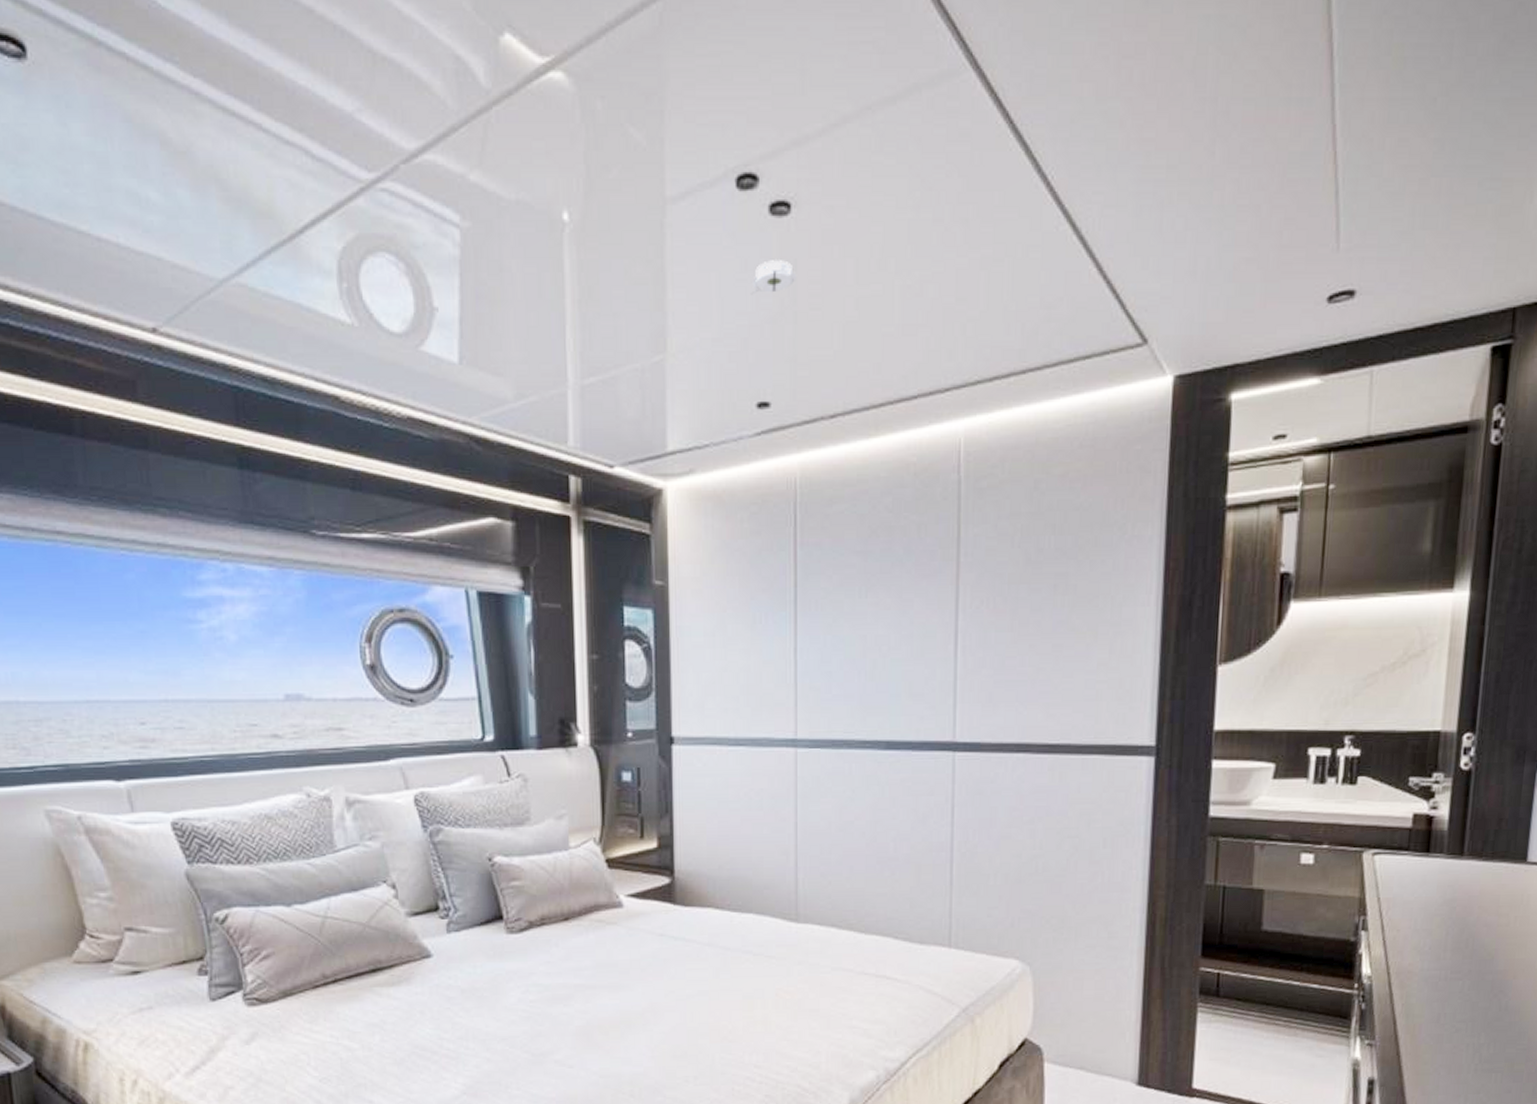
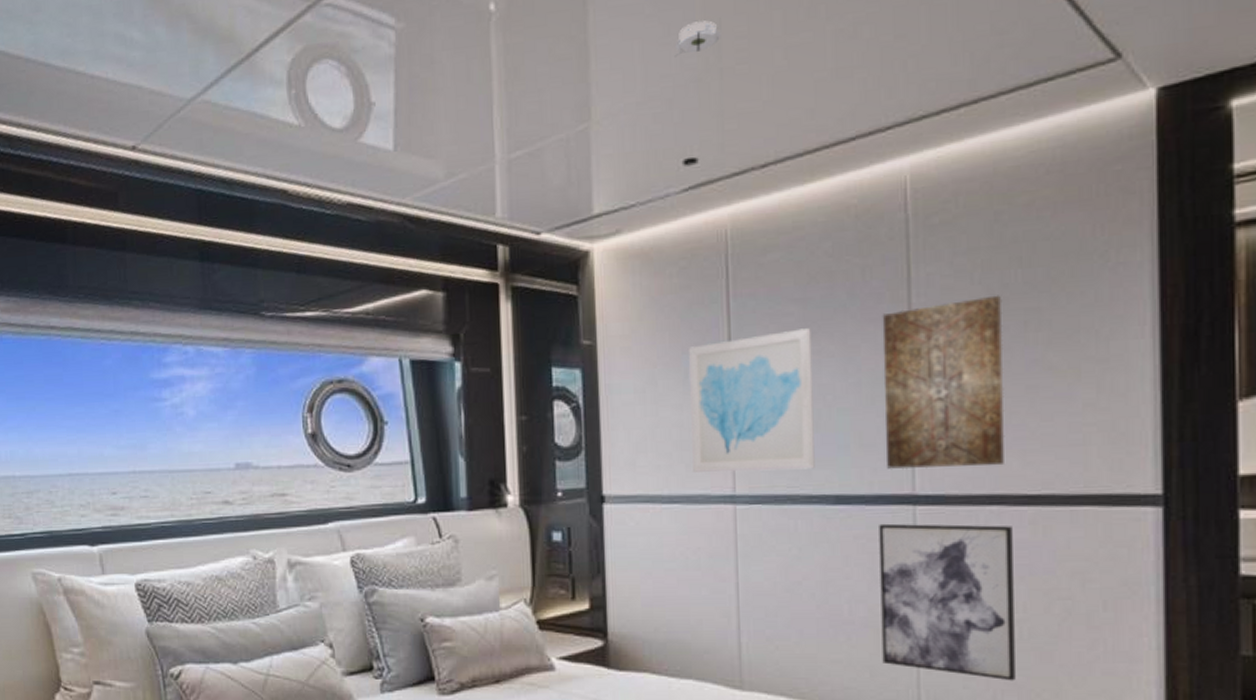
wall art: none [756,581,871,717] -> present [688,328,815,473]
wall art: none [921,768,1035,910] -> present [879,523,1015,681]
wall art: none [932,559,1037,719] -> present [882,295,1005,470]

